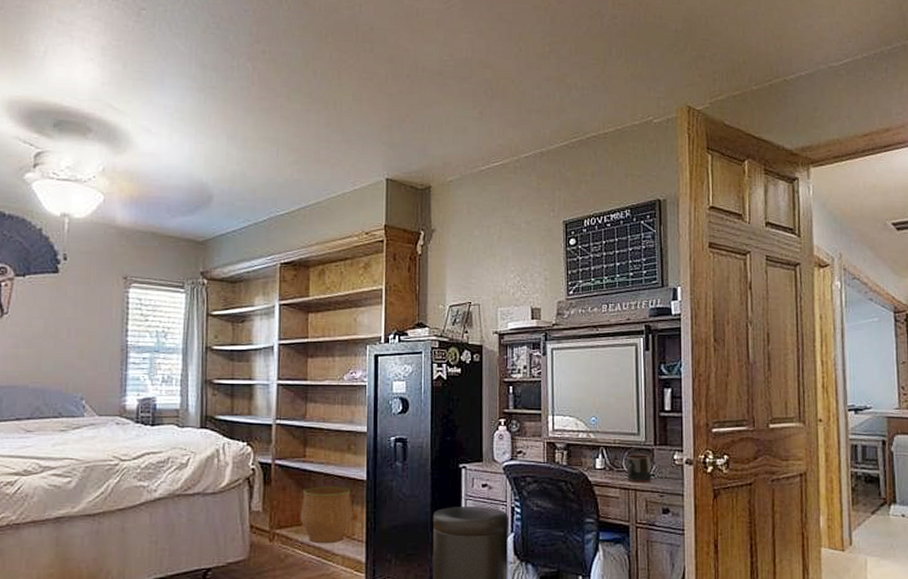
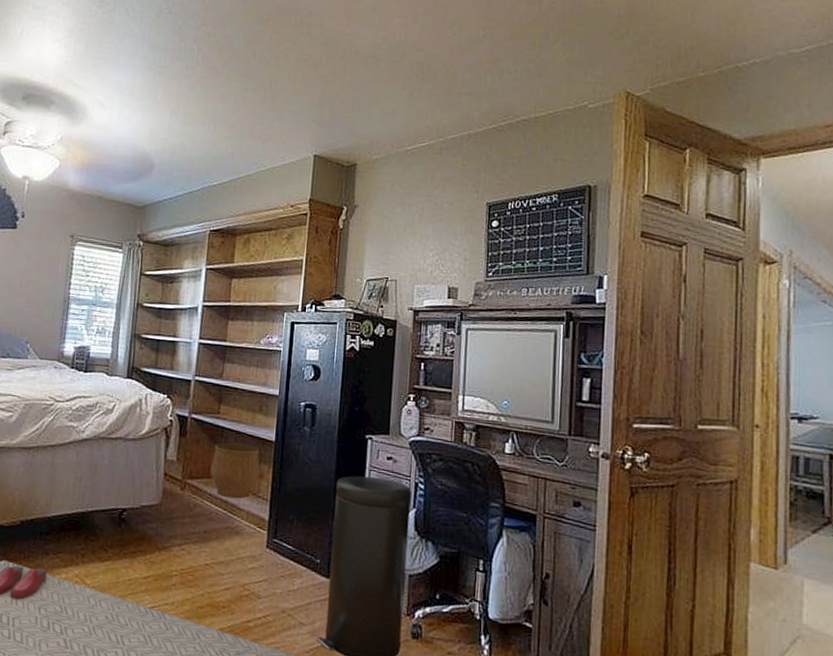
mug: present [625,455,651,483] -> none [536,442,564,473]

